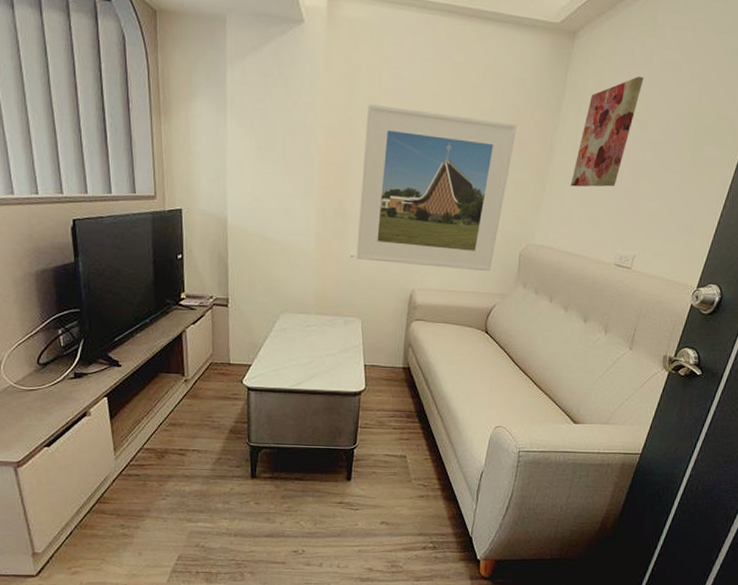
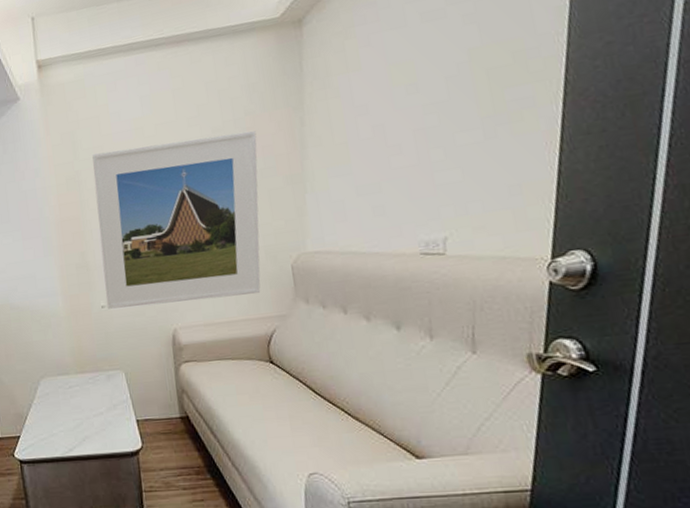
wall art: present [570,77,644,187] -> none [336,38,400,179]

